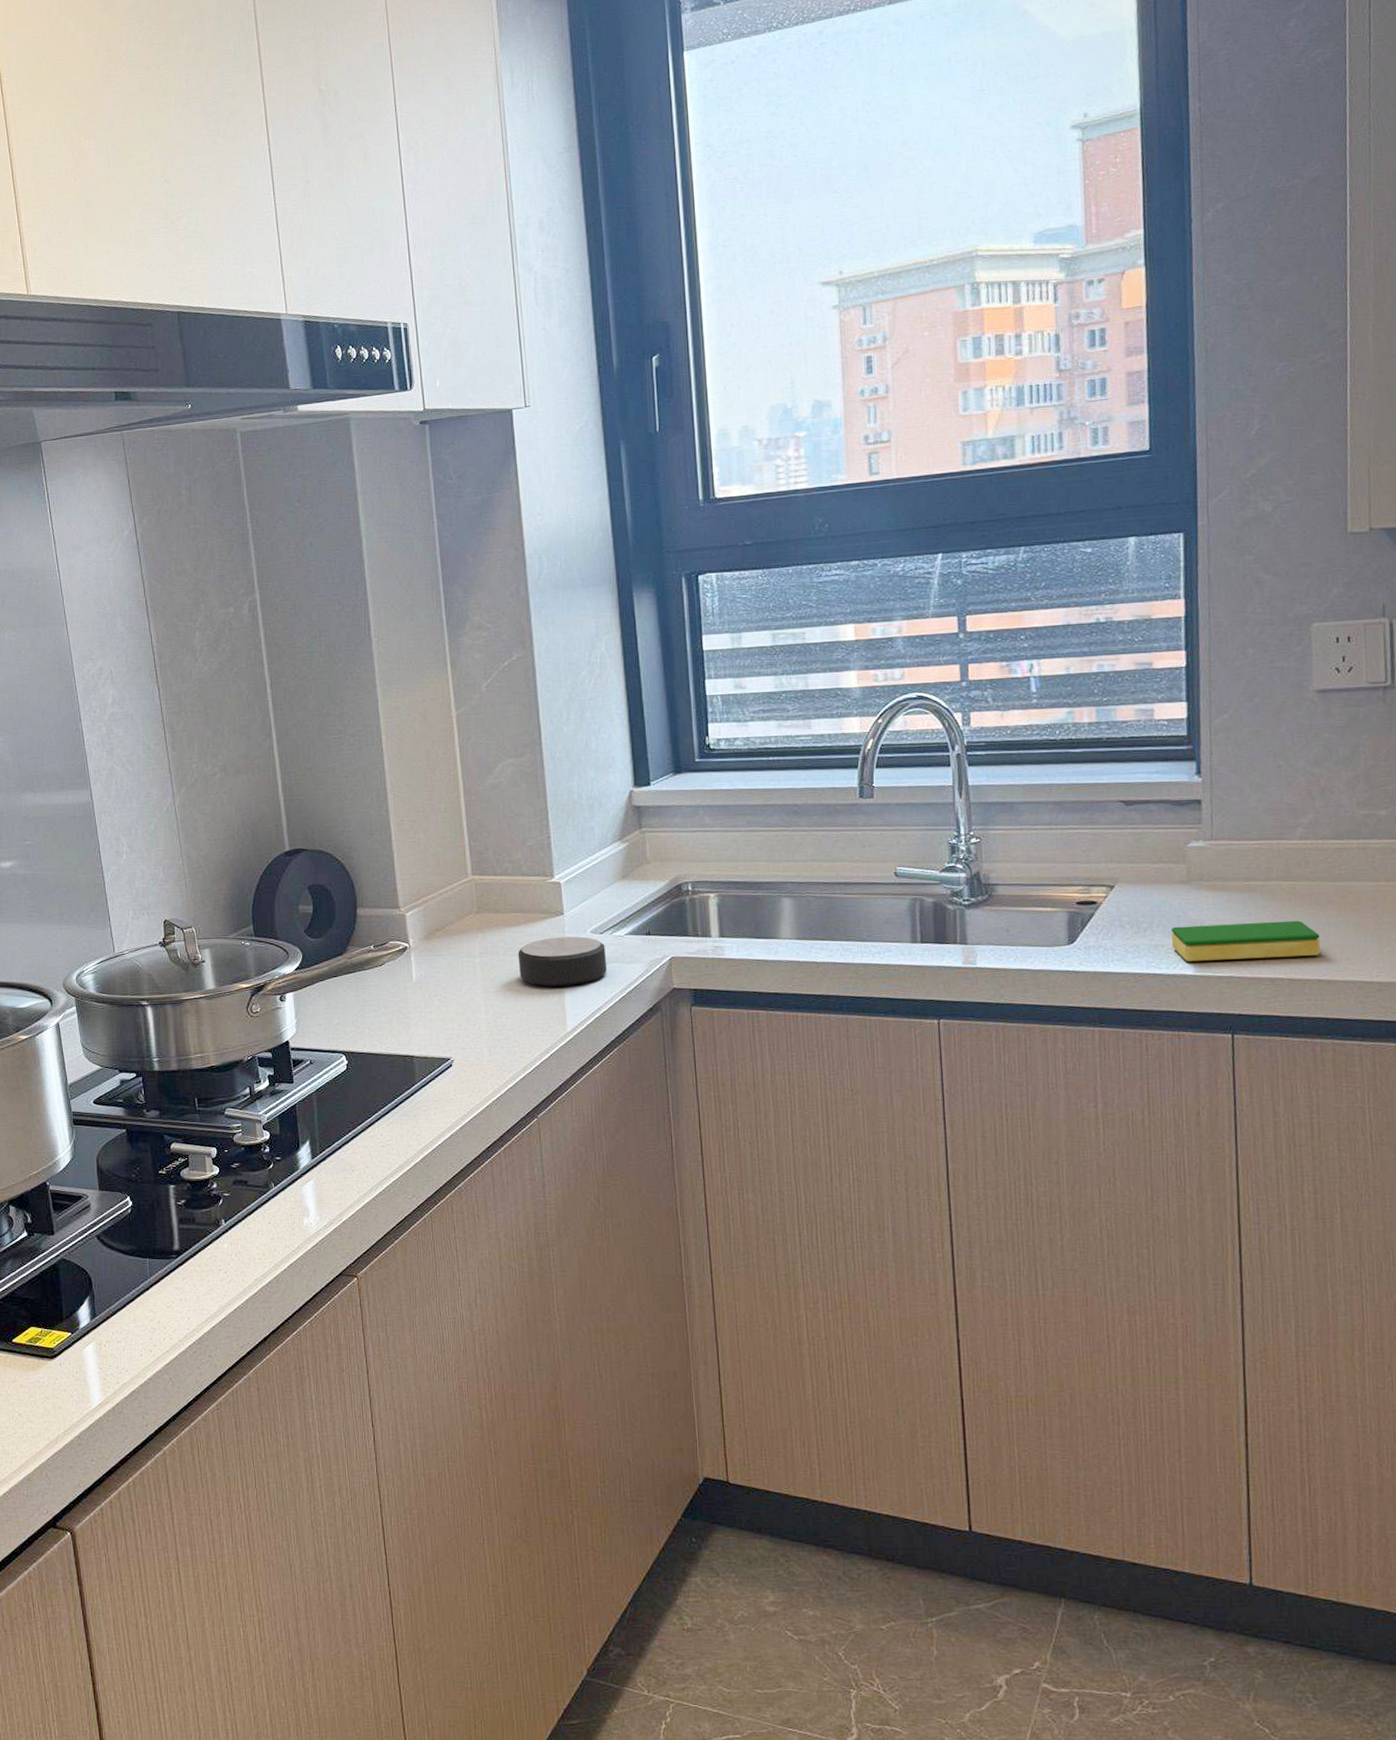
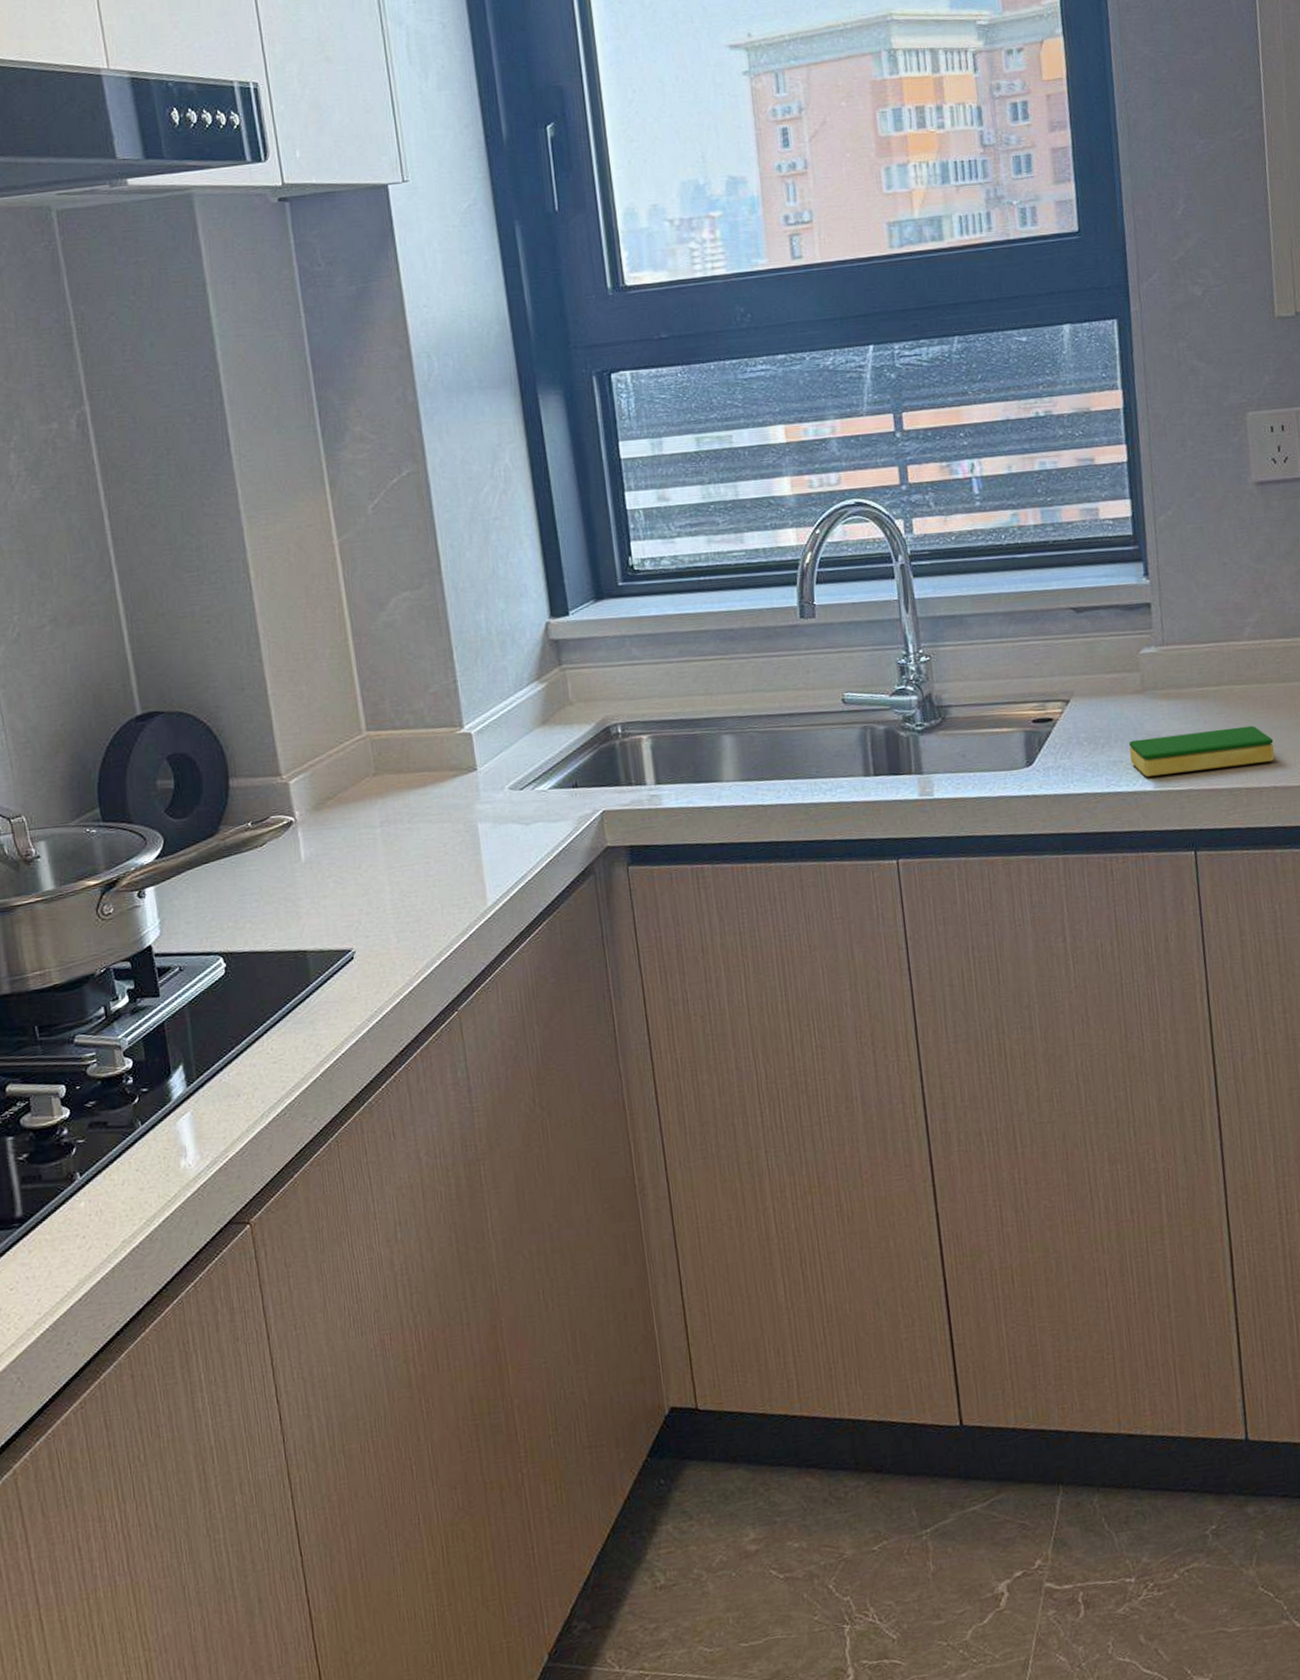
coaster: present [518,936,607,987] -> none [425,794,531,856]

